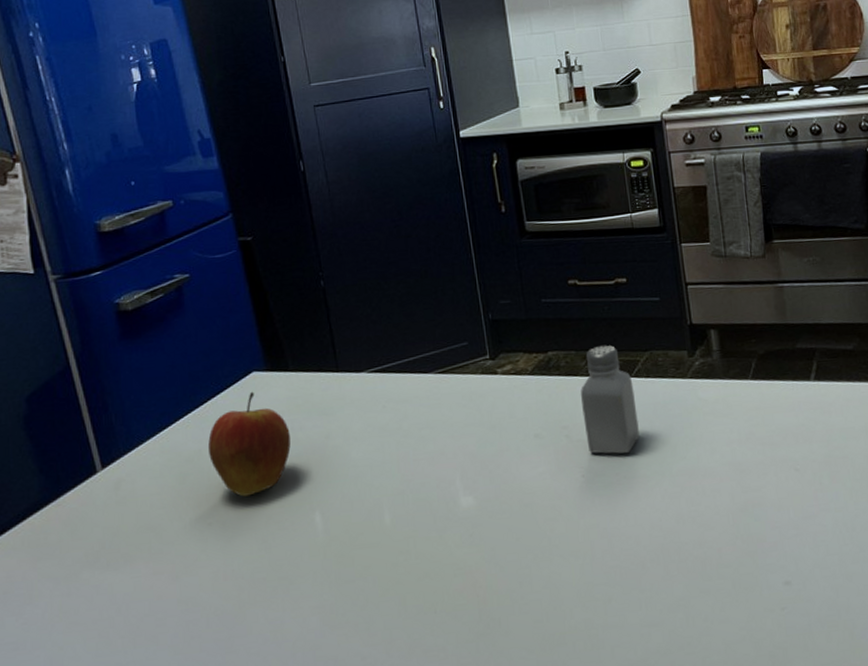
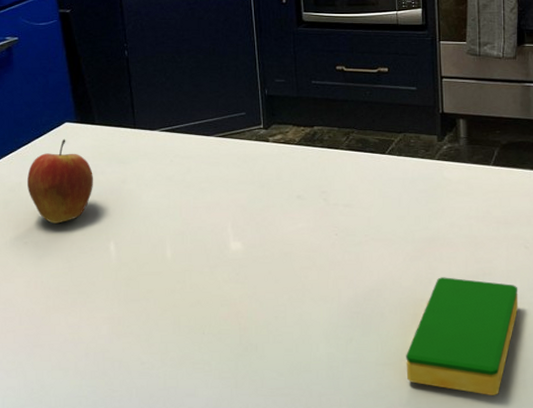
saltshaker: present [580,345,640,454] -> none [339,125,388,219]
dish sponge: none [674,513,795,648] -> present [406,277,519,395]

